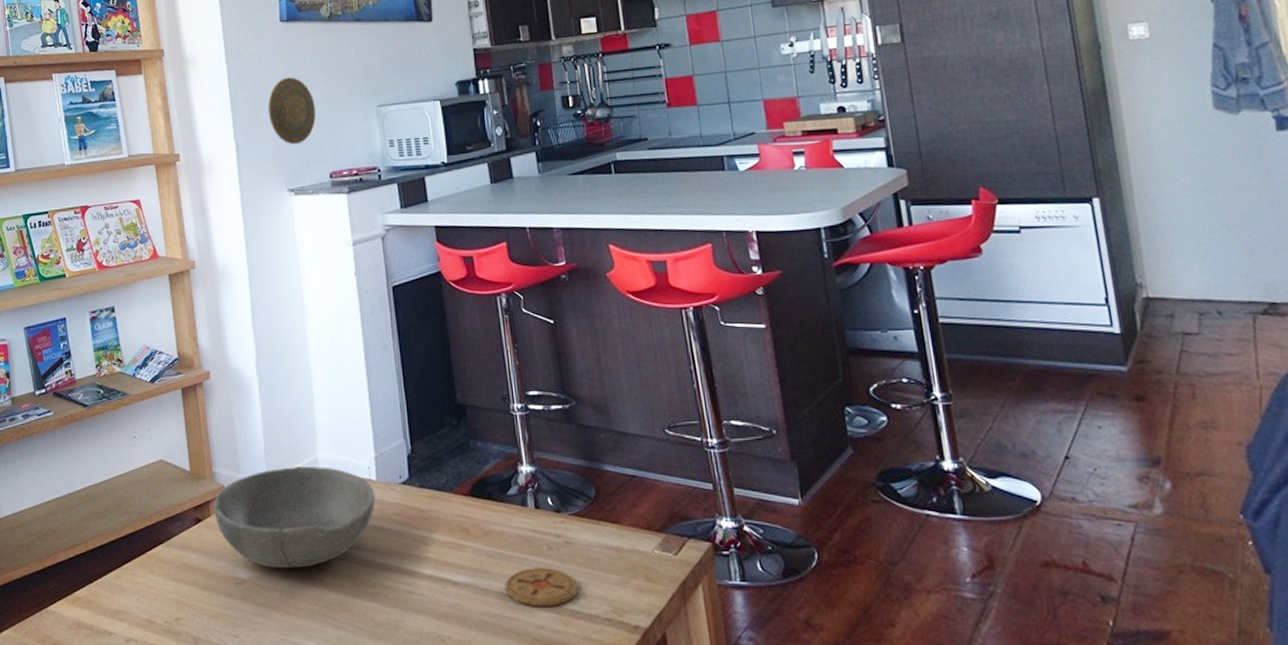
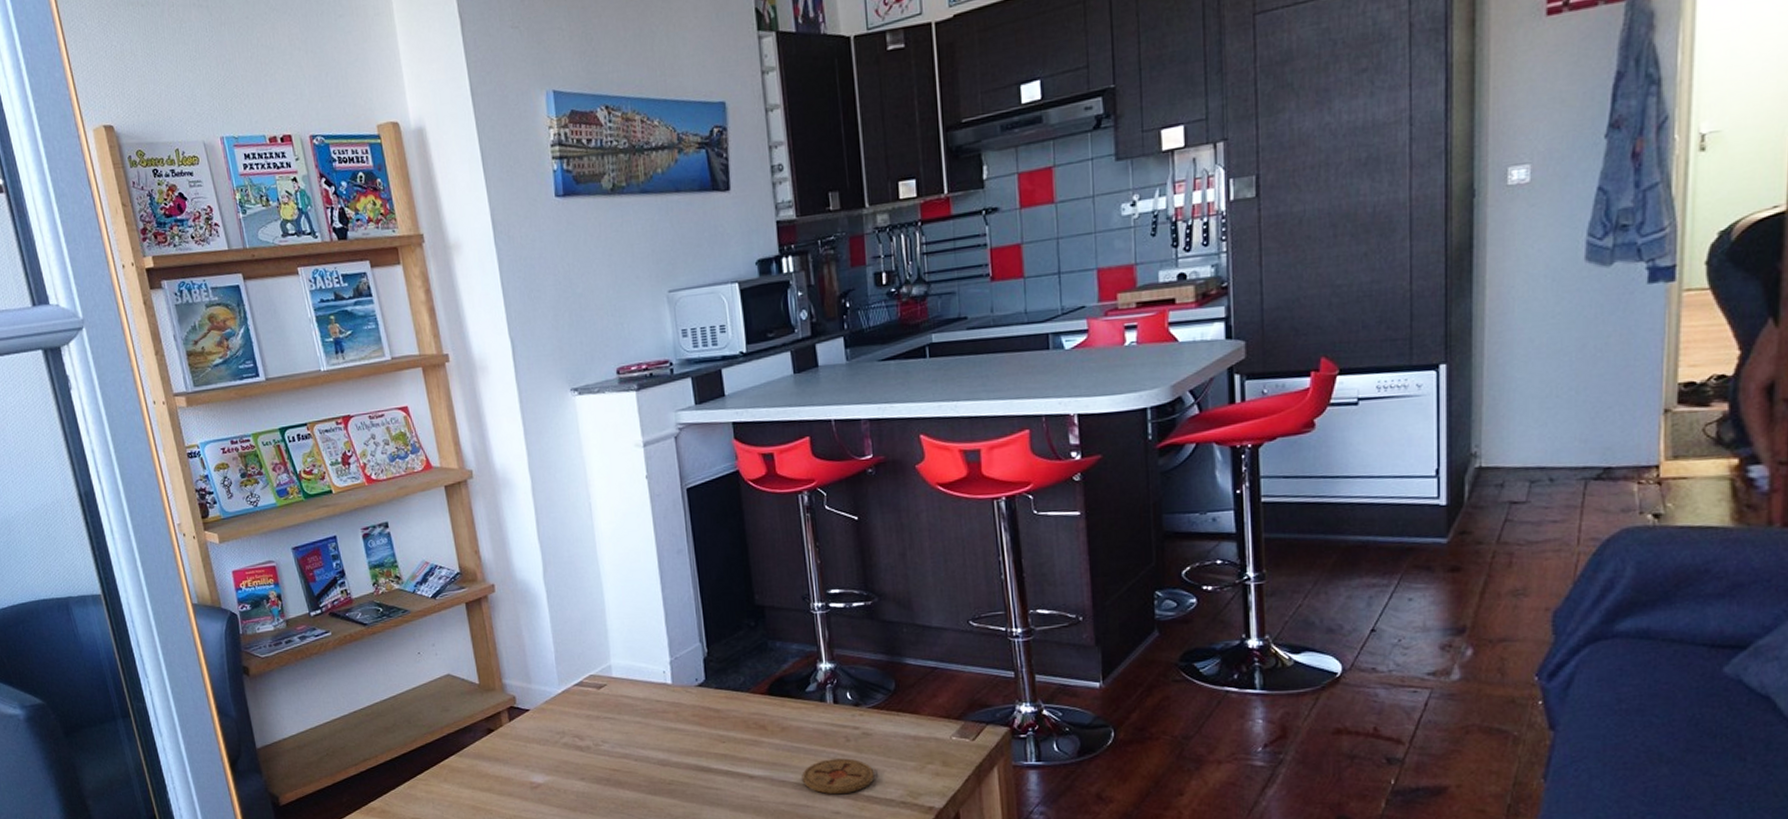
bowl: present [213,467,376,568] -> none [505,673,672,772]
decorative plate: present [267,77,316,145] -> none [545,261,600,339]

